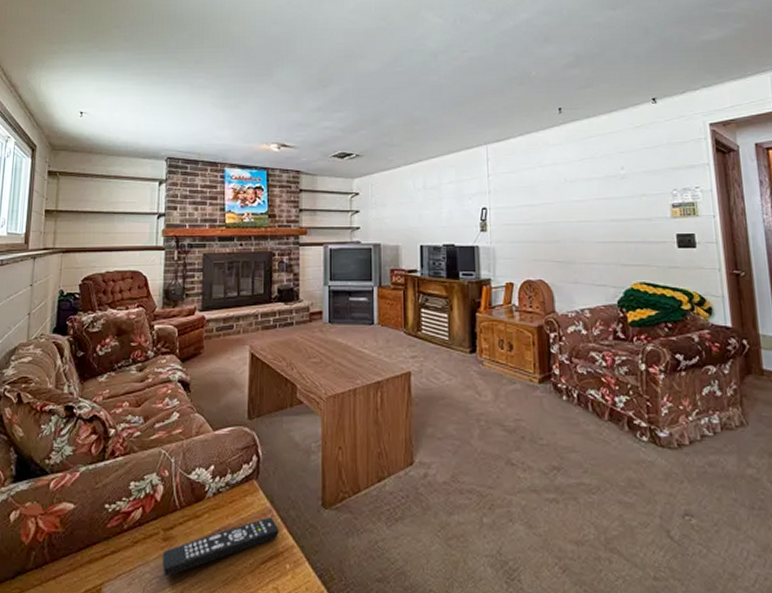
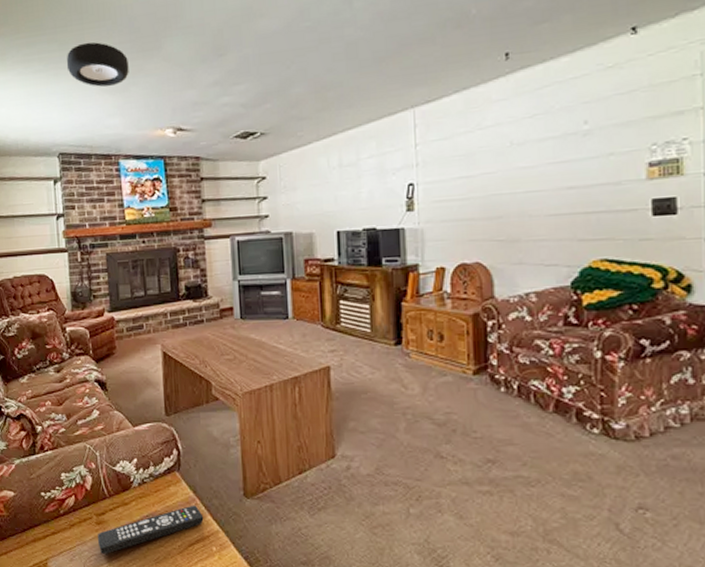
ceiling light: none [183,63,242,103] -> present [66,42,129,87]

